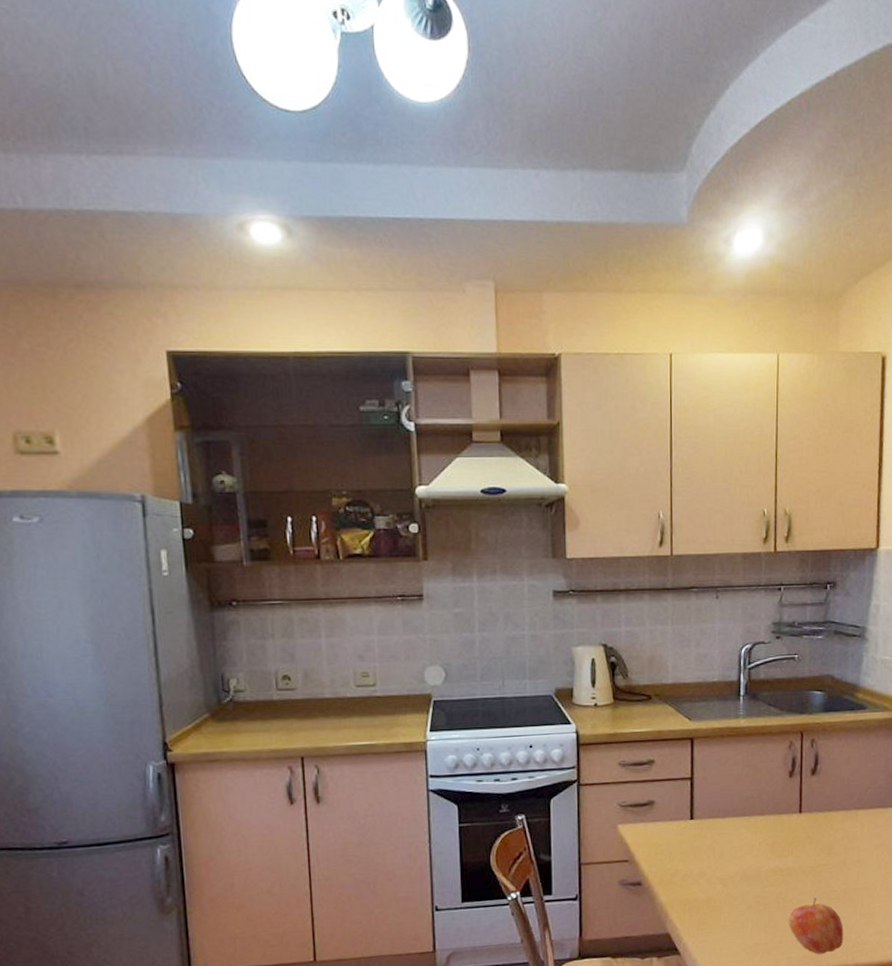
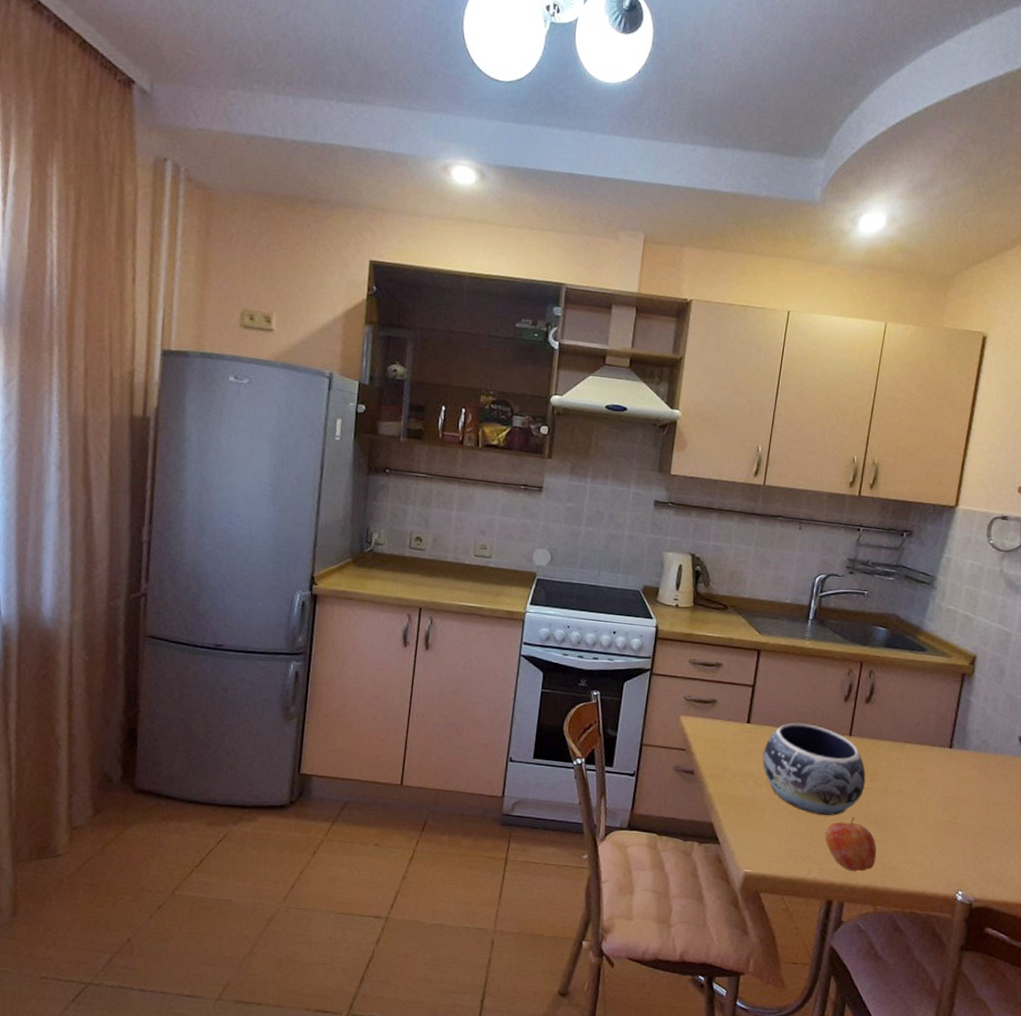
decorative bowl: none [712,808,822,903] -> present [762,722,866,816]

